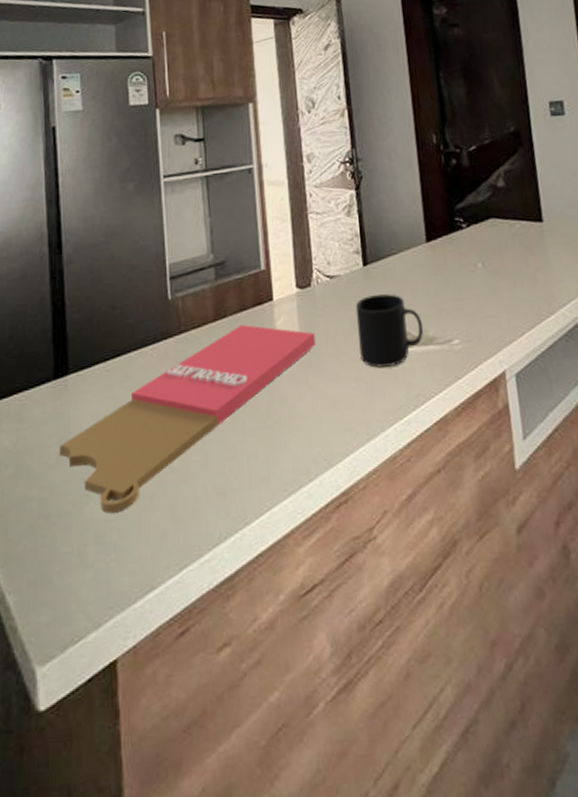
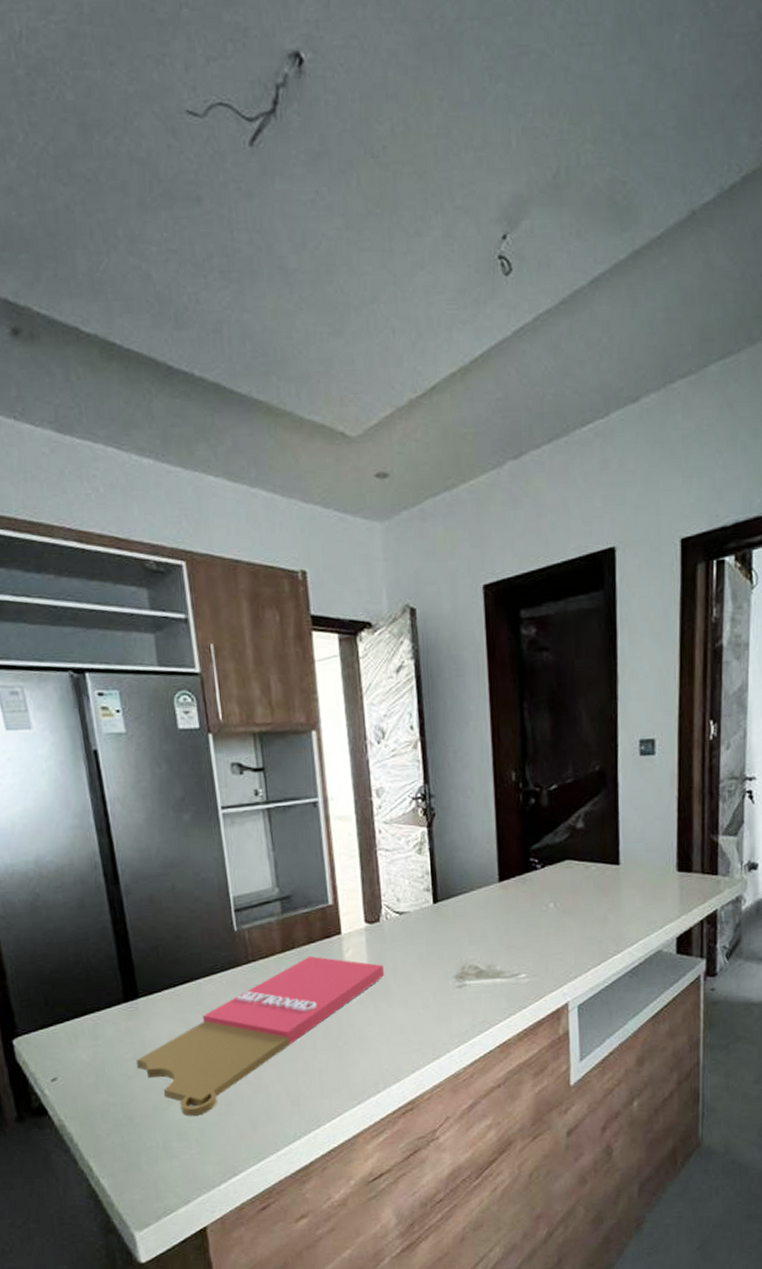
mug: present [355,294,424,368] -> none [424,930,492,997]

